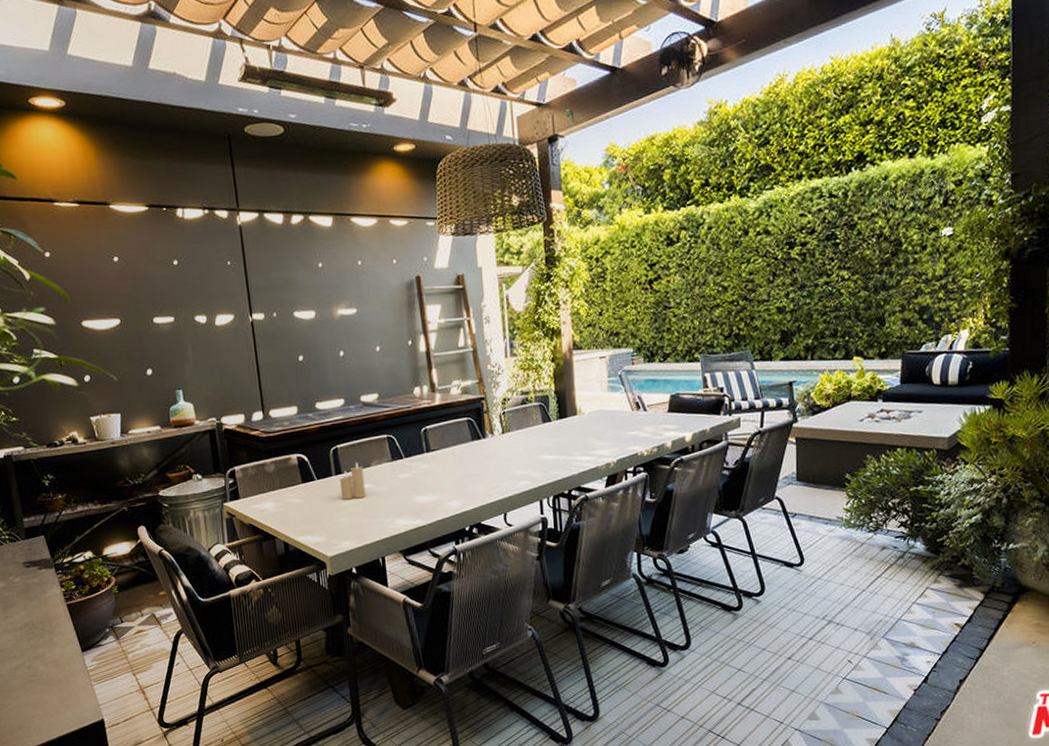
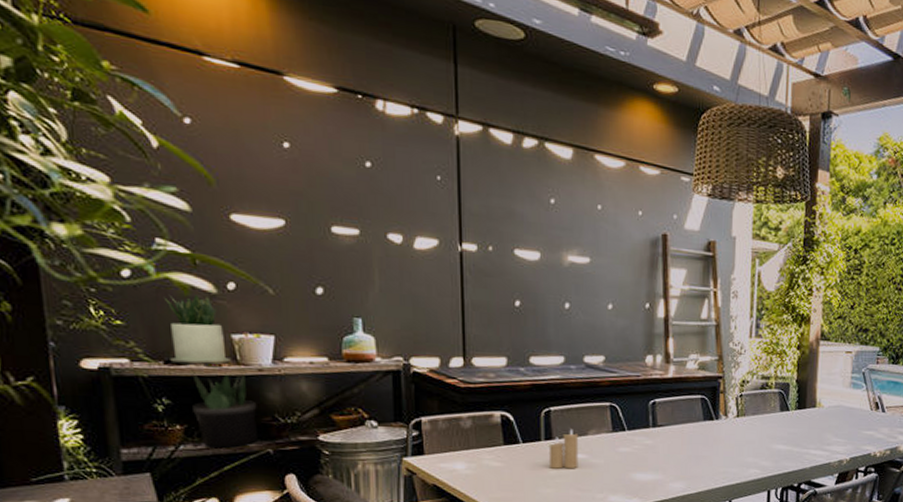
planter: none [42,389,92,446] -> present [163,294,231,365]
planter: none [65,445,116,510] -> present [192,369,259,448]

